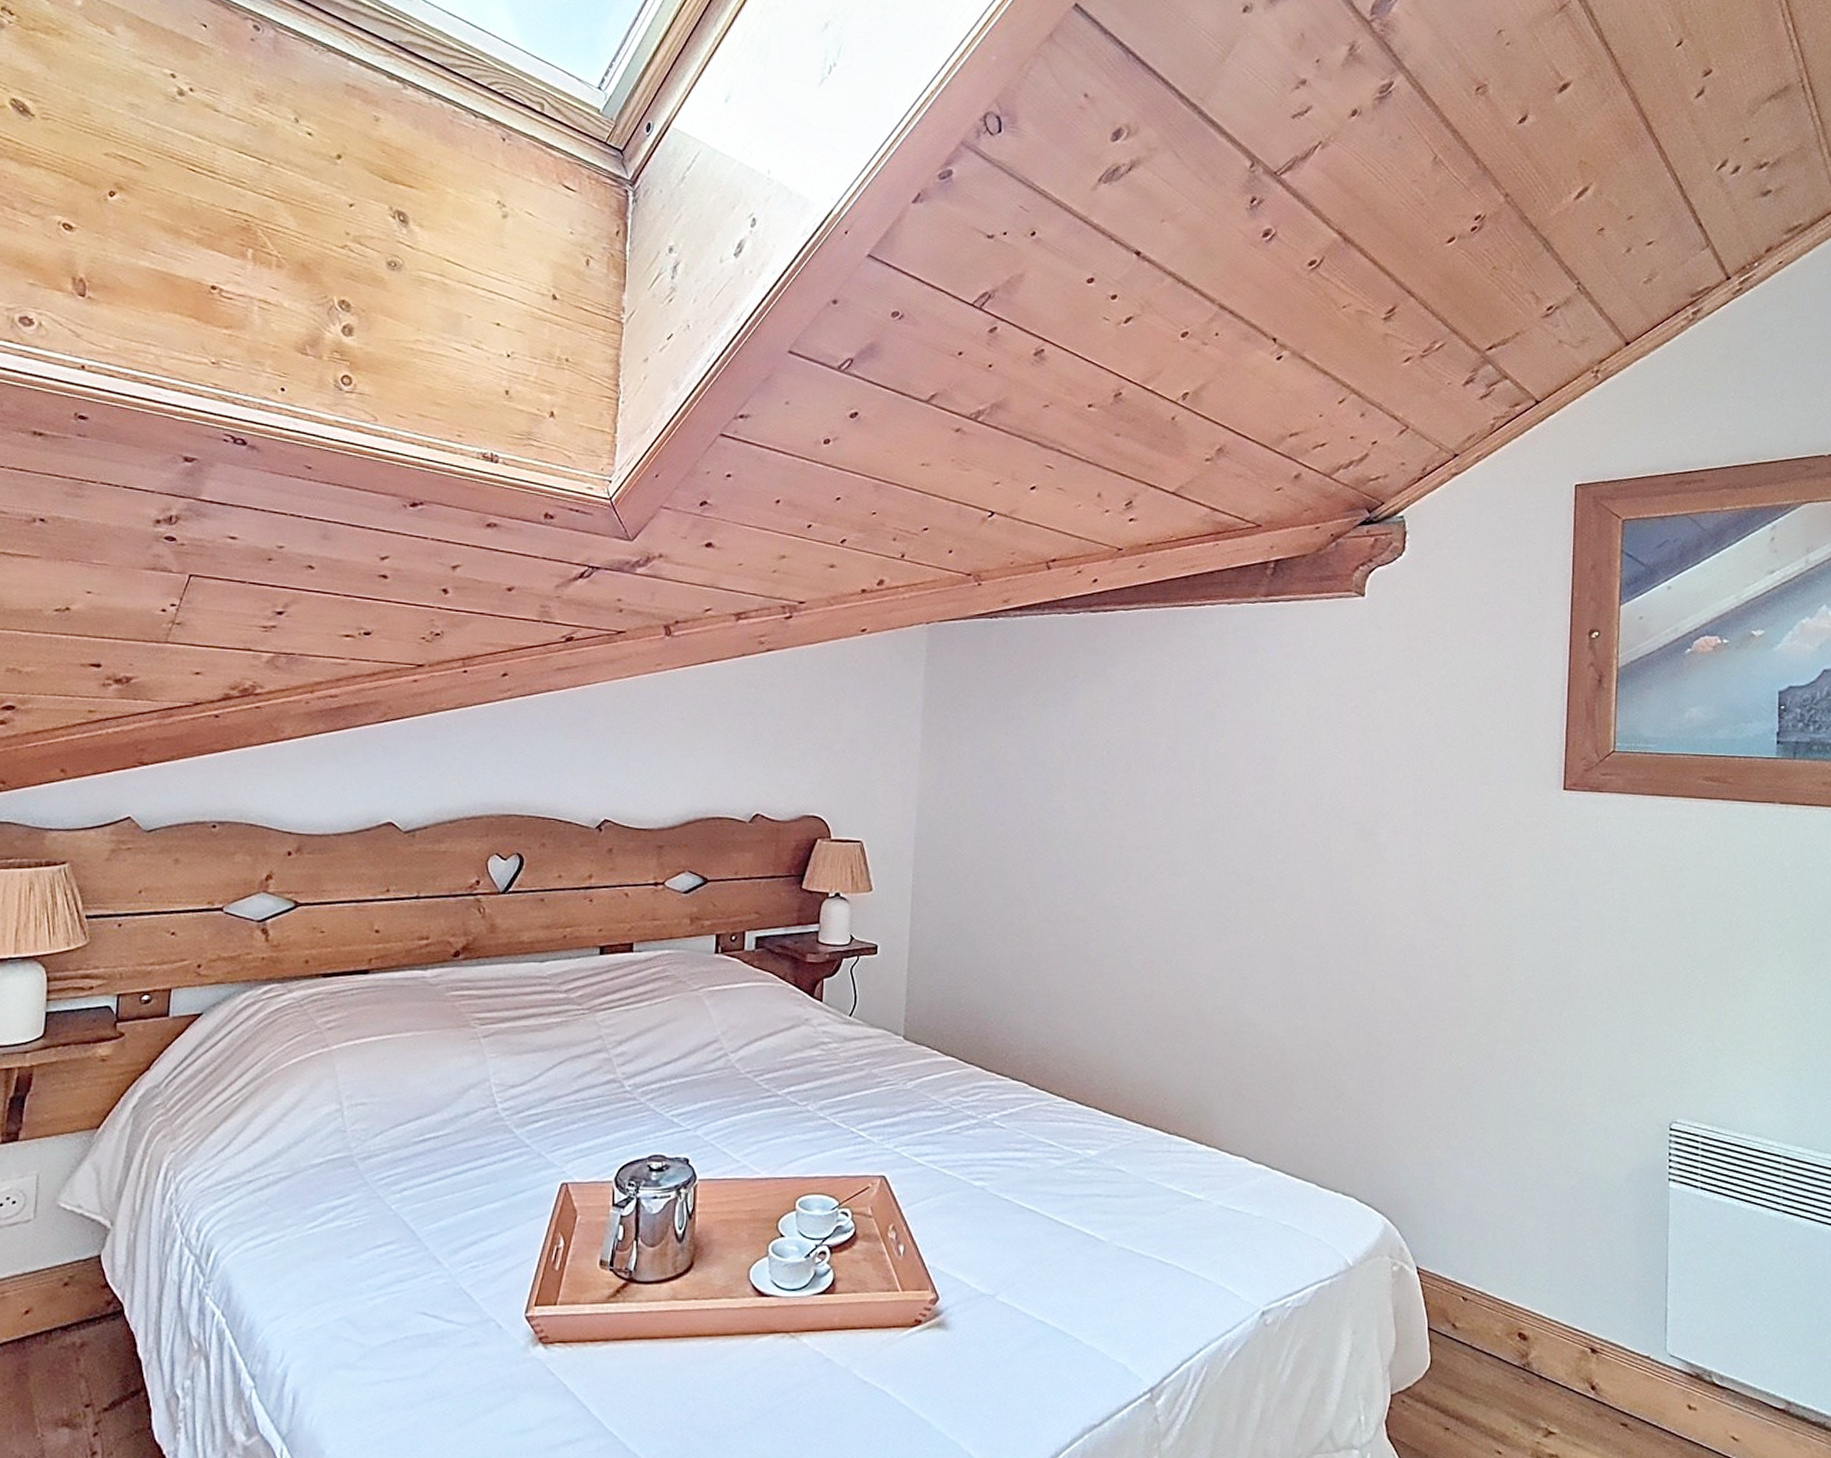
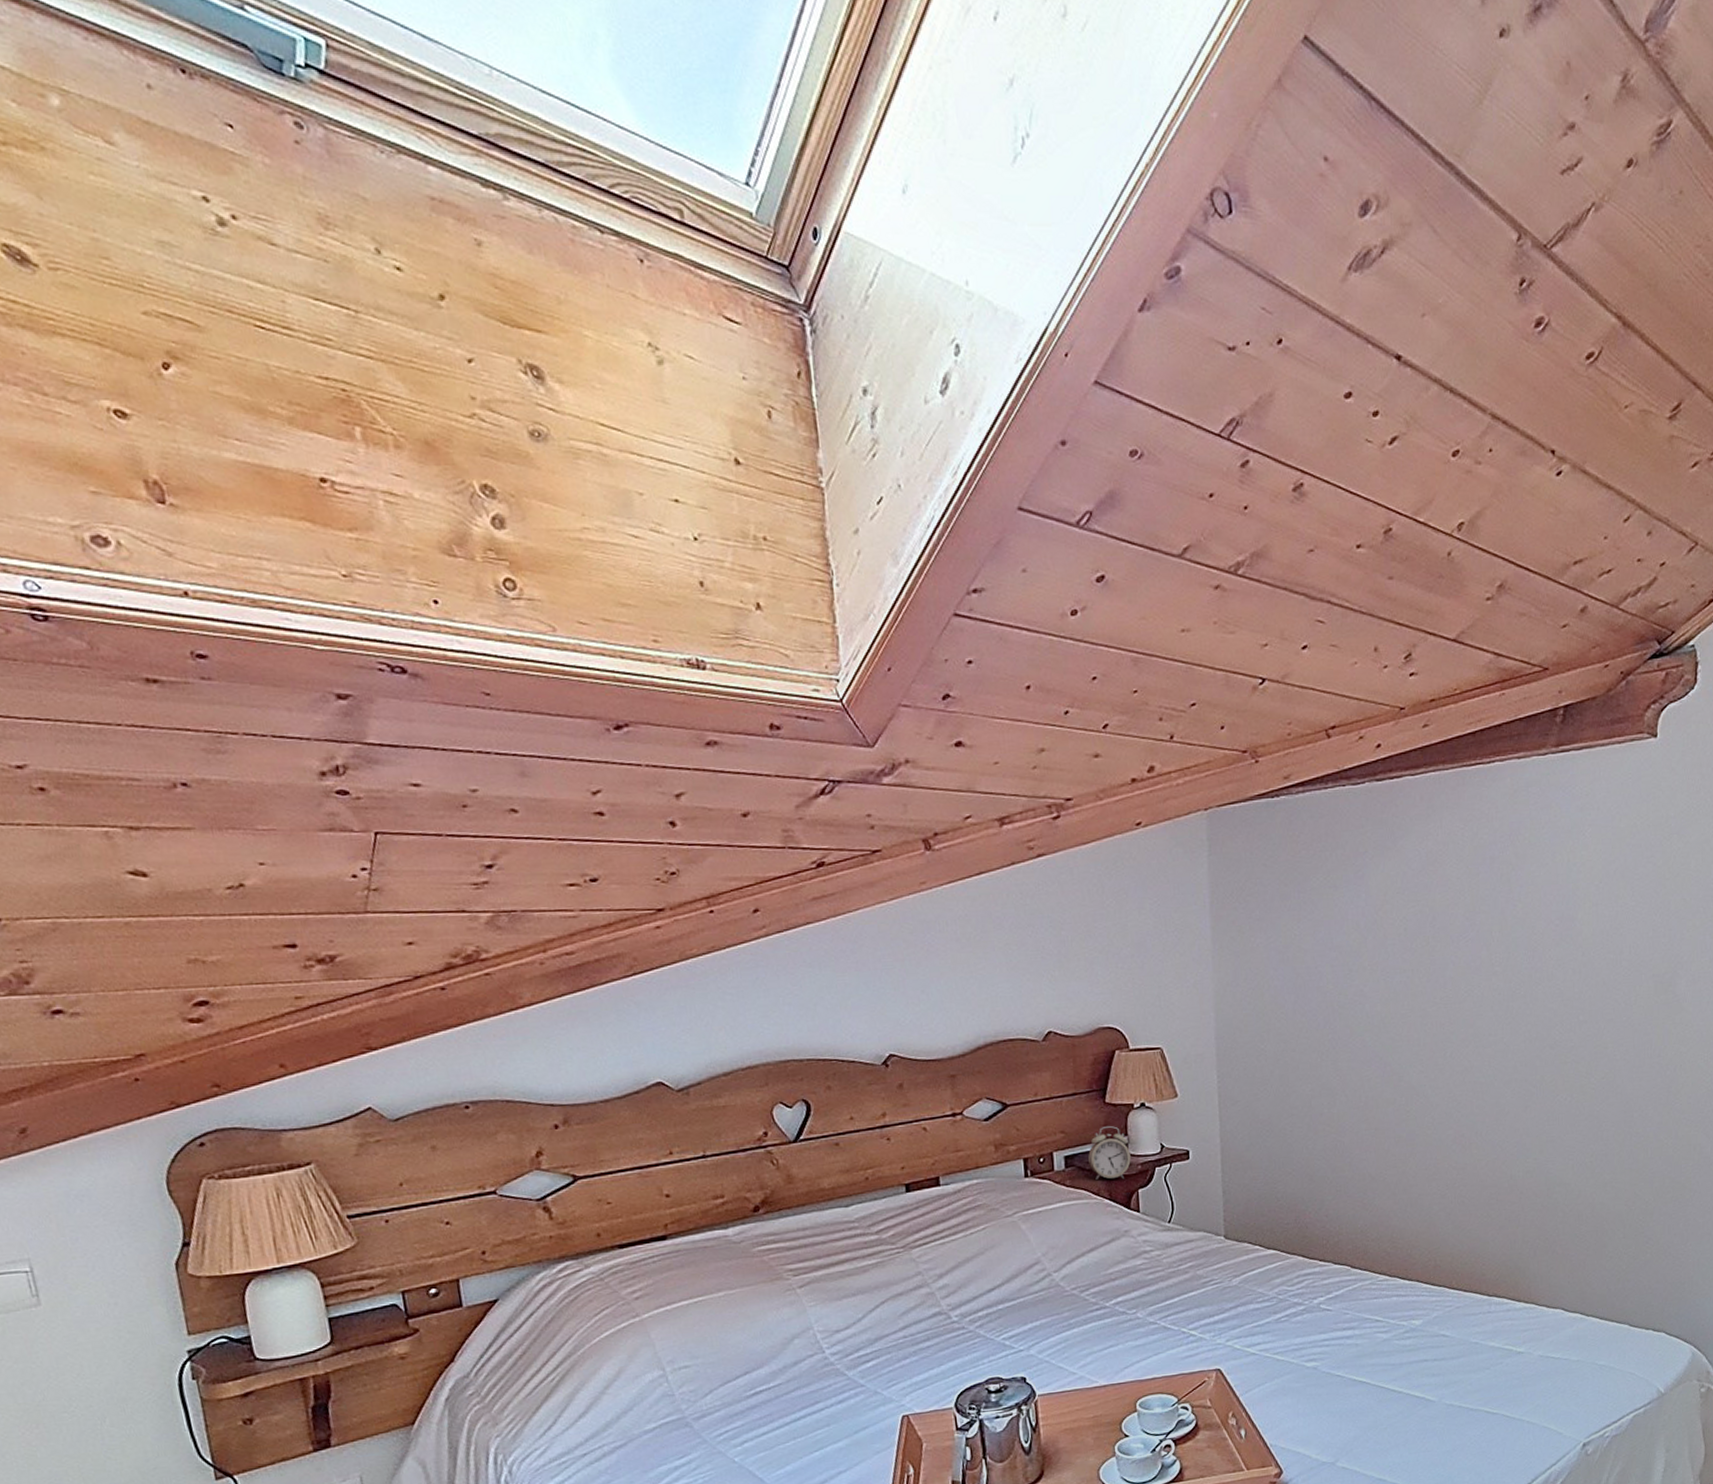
alarm clock: none [777,912,820,967] -> present [1087,1126,1131,1180]

